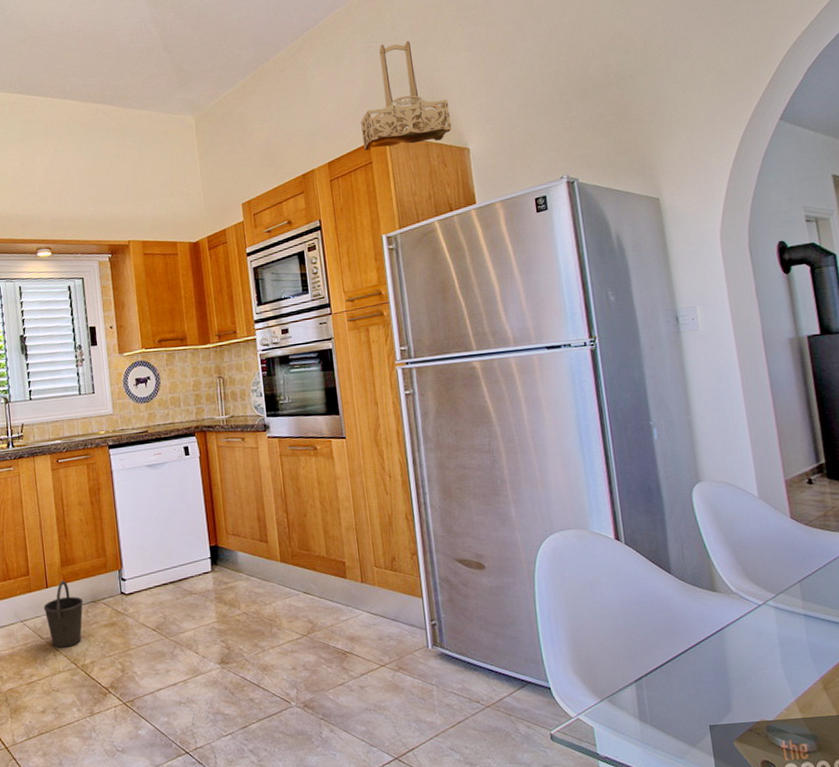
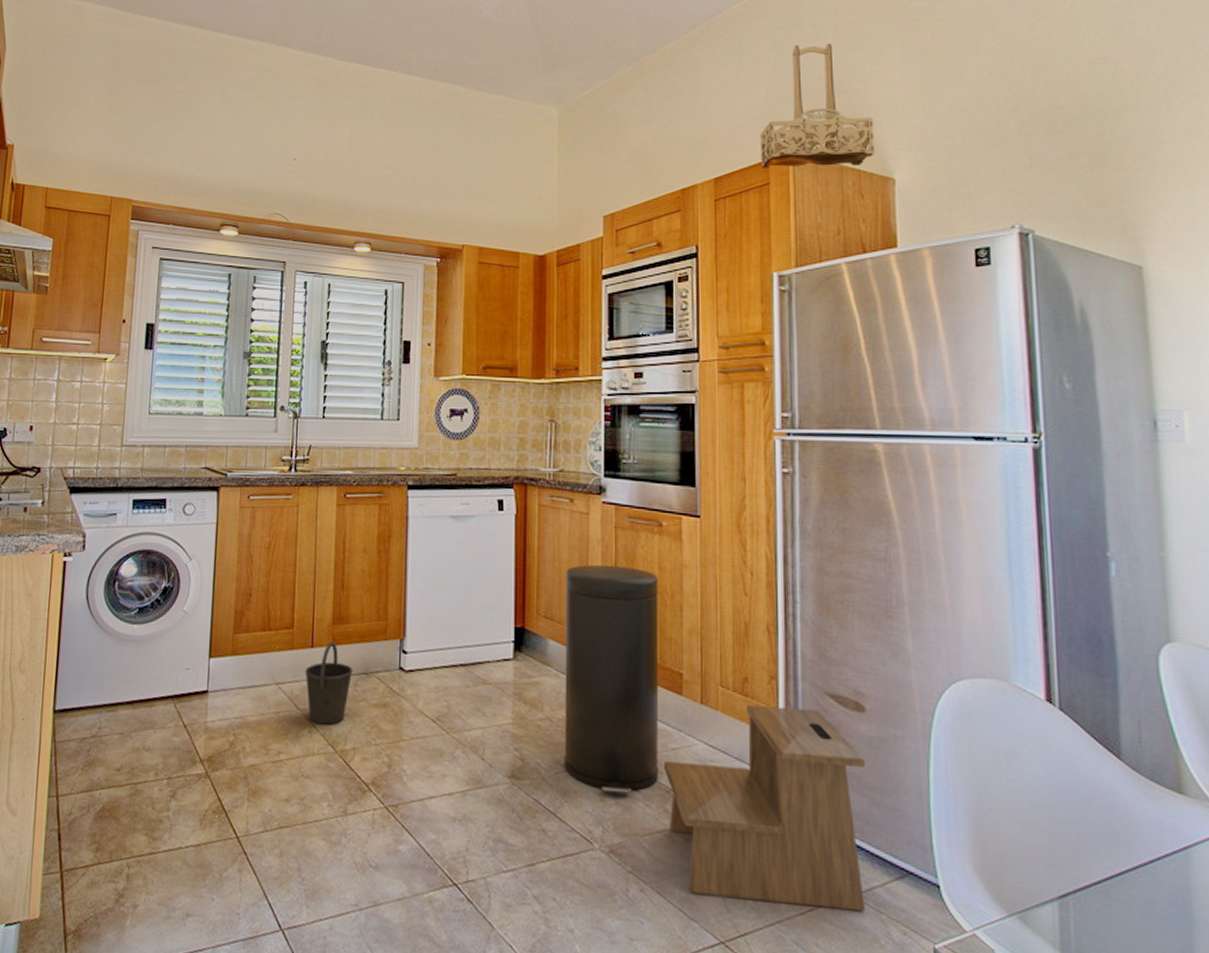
pedal bin: none [245,485,335,662] -> present [564,564,659,794]
step stool: none [338,573,498,726] -> present [664,705,865,912]

